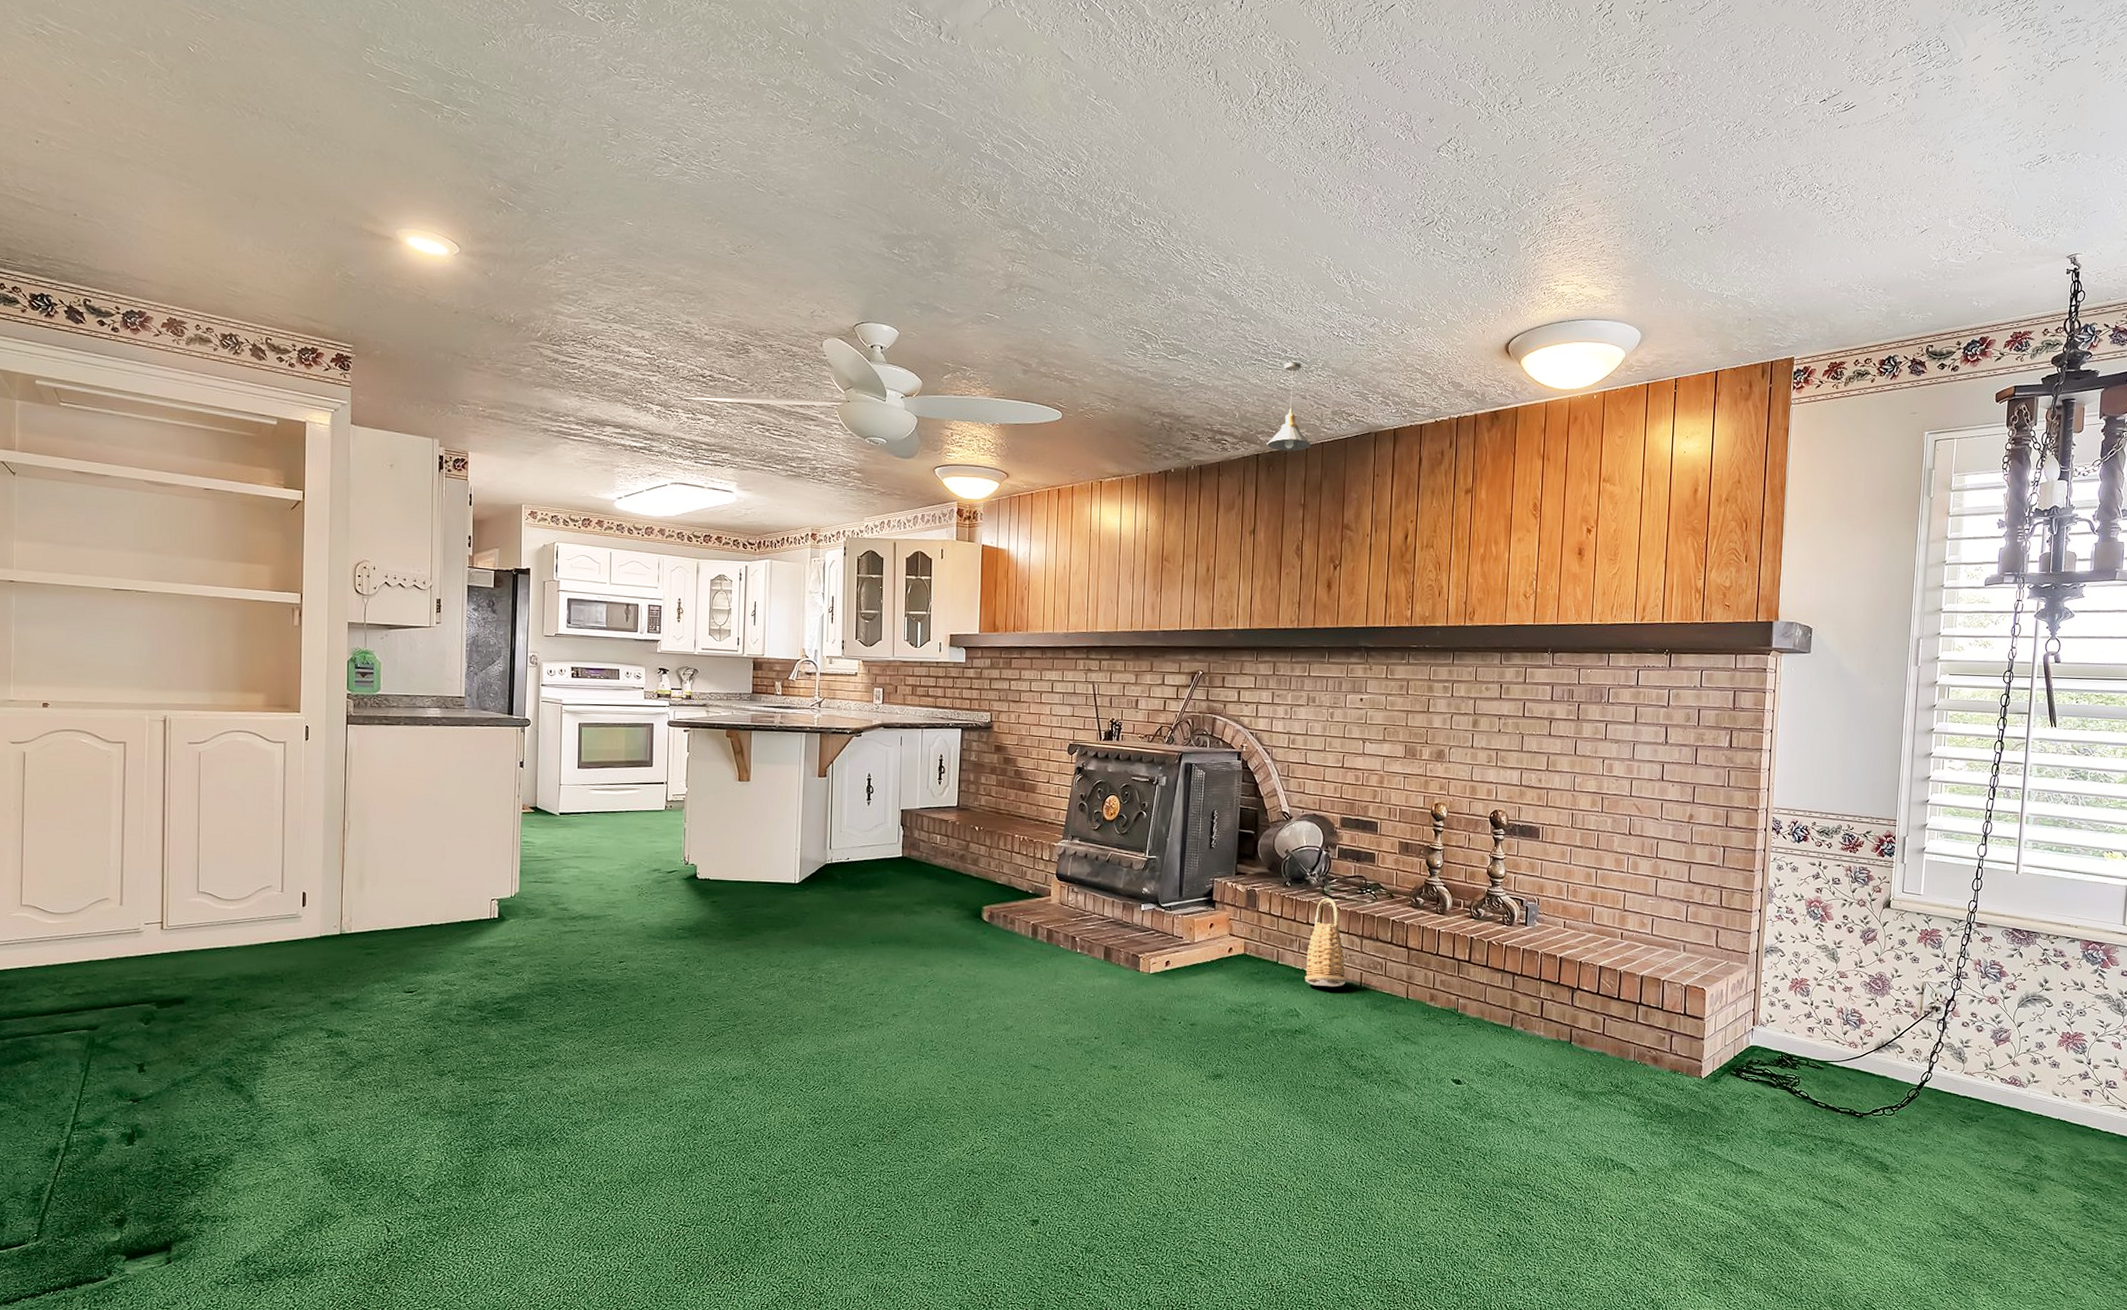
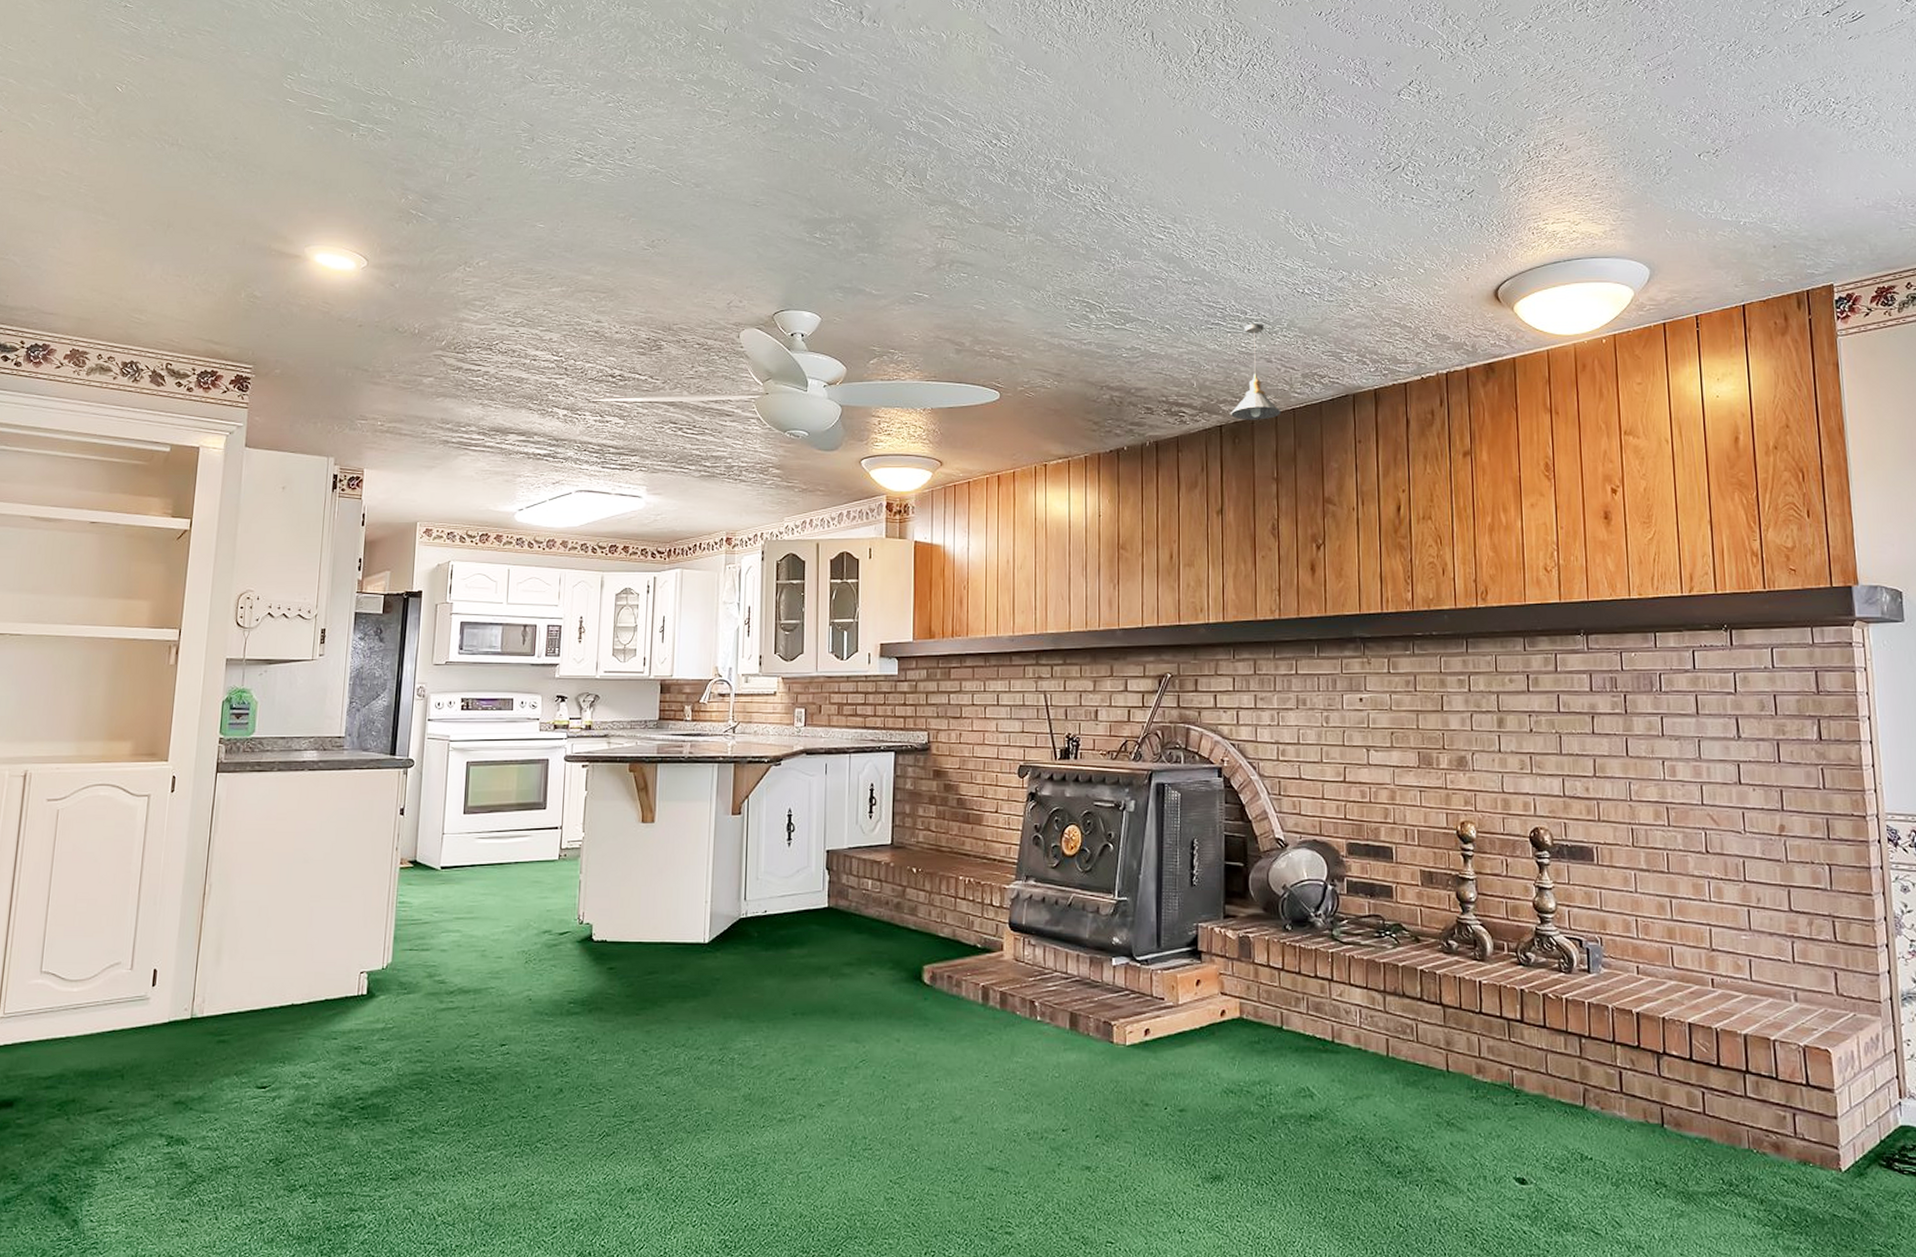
basket: present [1304,898,1346,988] -> none [1317,944,1368,1060]

